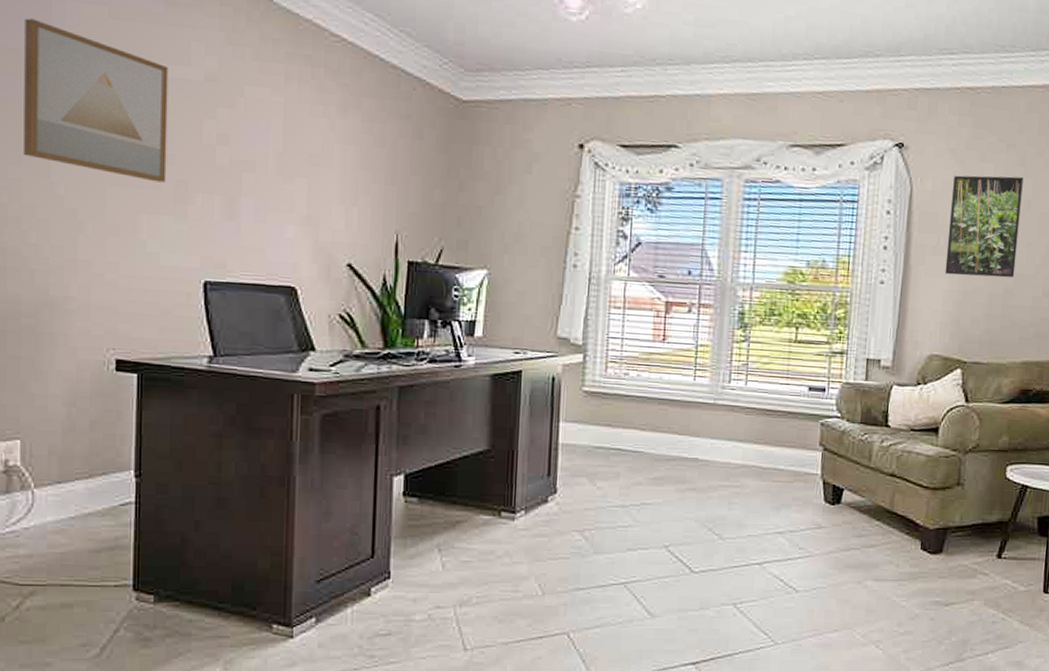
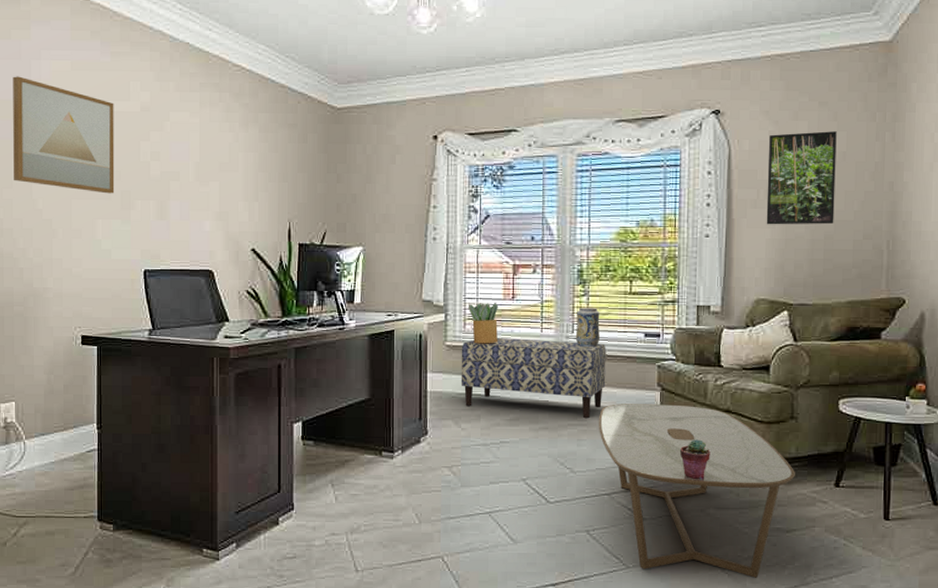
bench: none [598,385,766,479] -> present [461,338,606,418]
potted plant: none [610,343,646,392] -> present [468,302,498,344]
decorative vase: none [732,355,761,400] -> present [575,308,601,347]
coffee table: none [752,464,958,654] -> present [598,404,795,578]
potted succulent: none [839,505,872,549] -> present [680,439,710,480]

